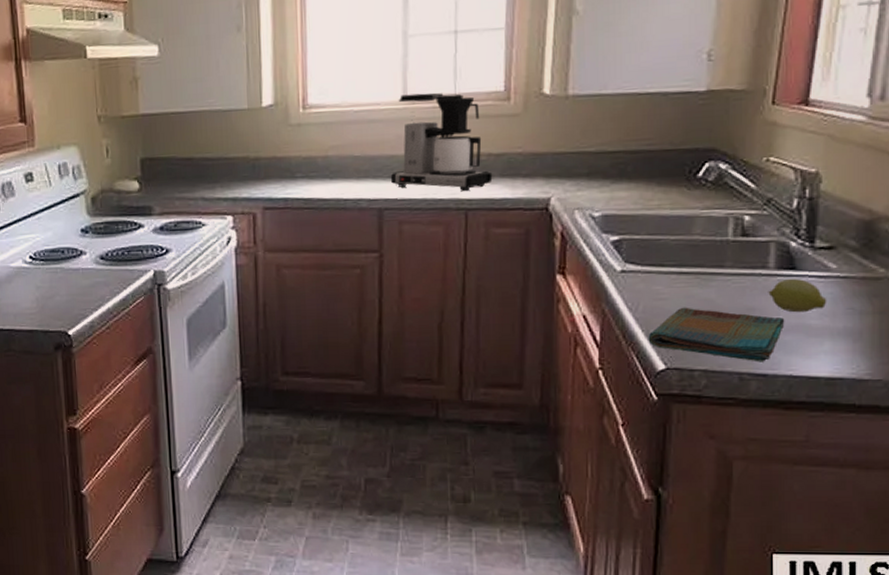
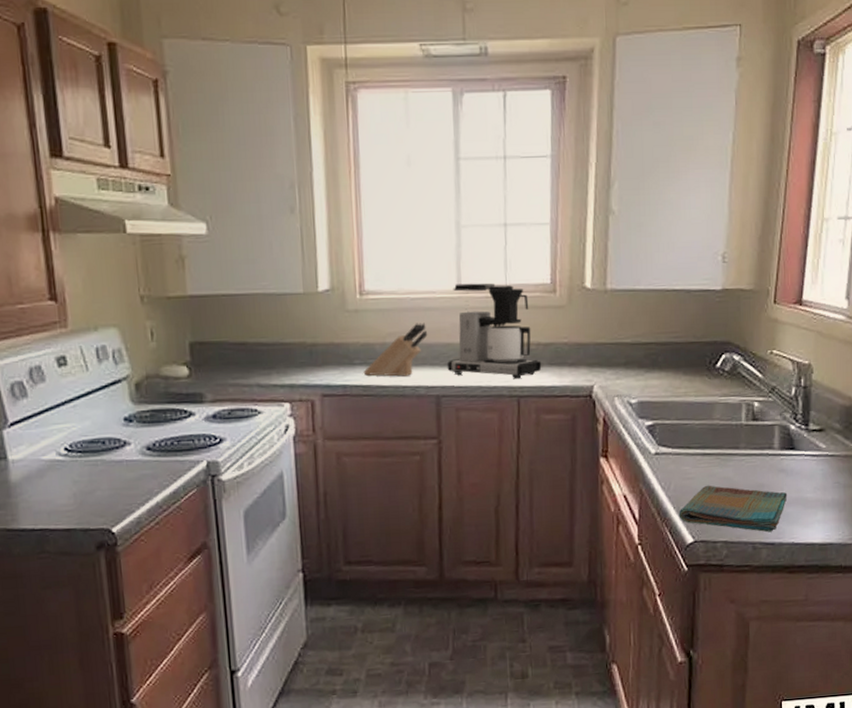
knife block: none [305,135,371,190] -> present [363,322,428,377]
fruit: present [768,278,827,313] -> none [774,457,819,488]

